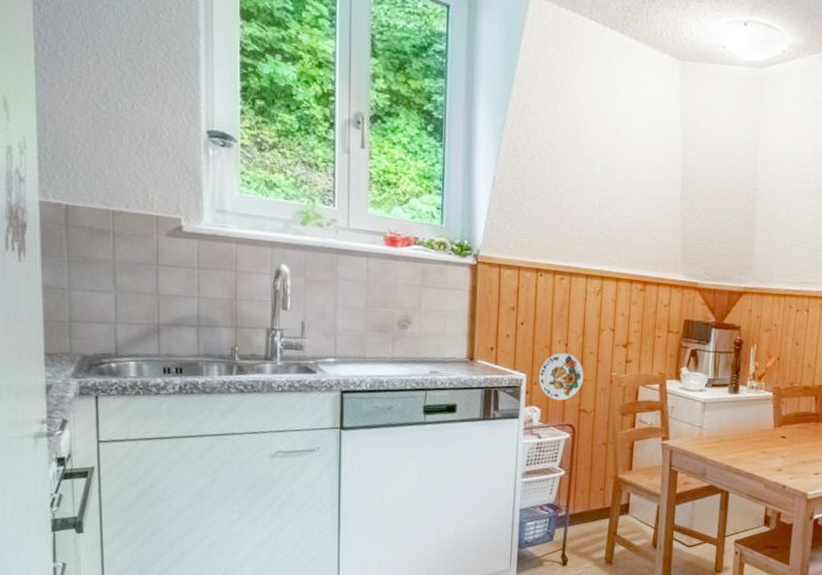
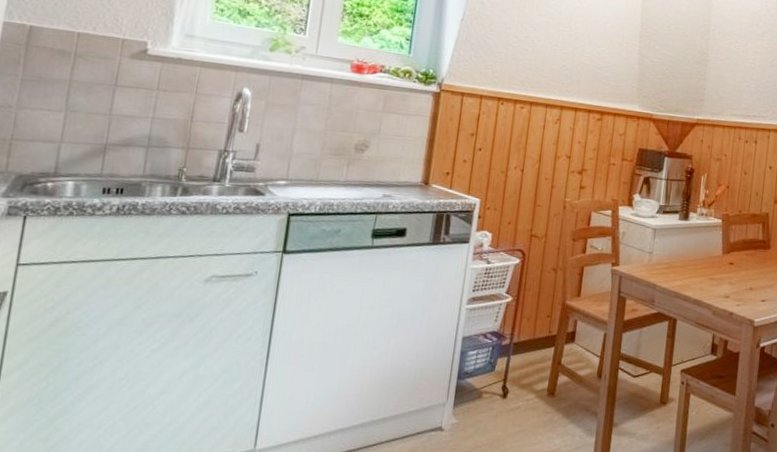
decorative plate: present [539,352,584,400] -> none [492,178,538,226]

